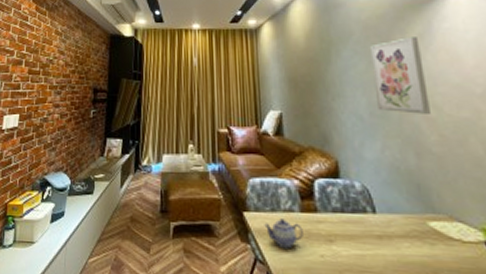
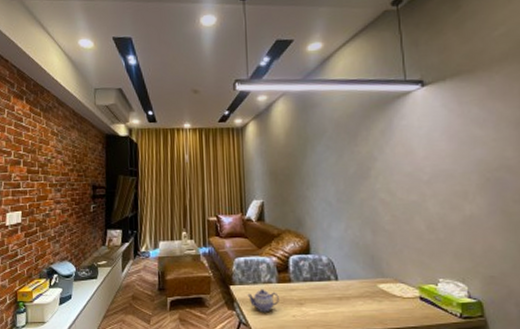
wall art: present [369,37,430,114] -> none [339,133,386,199]

